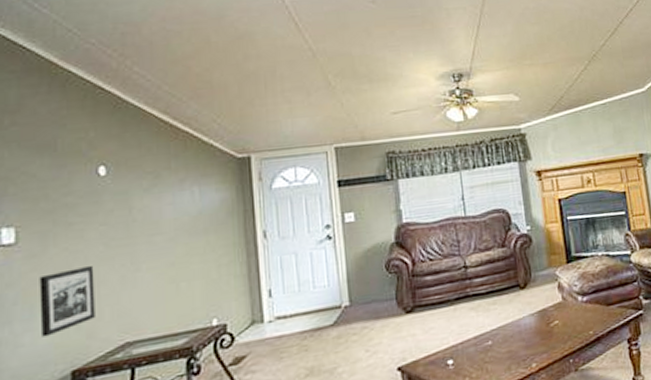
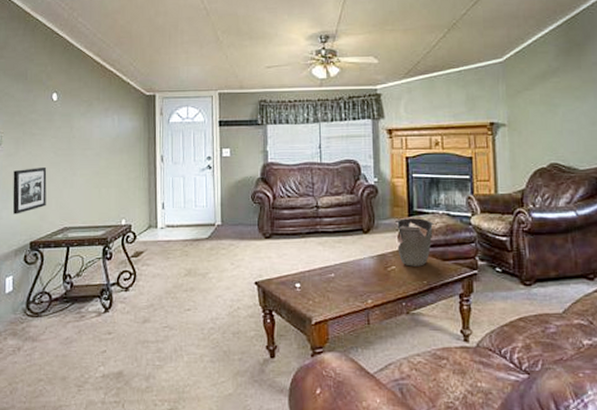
decorative bowl: none [554,263,595,319] -> present [396,218,434,266]

